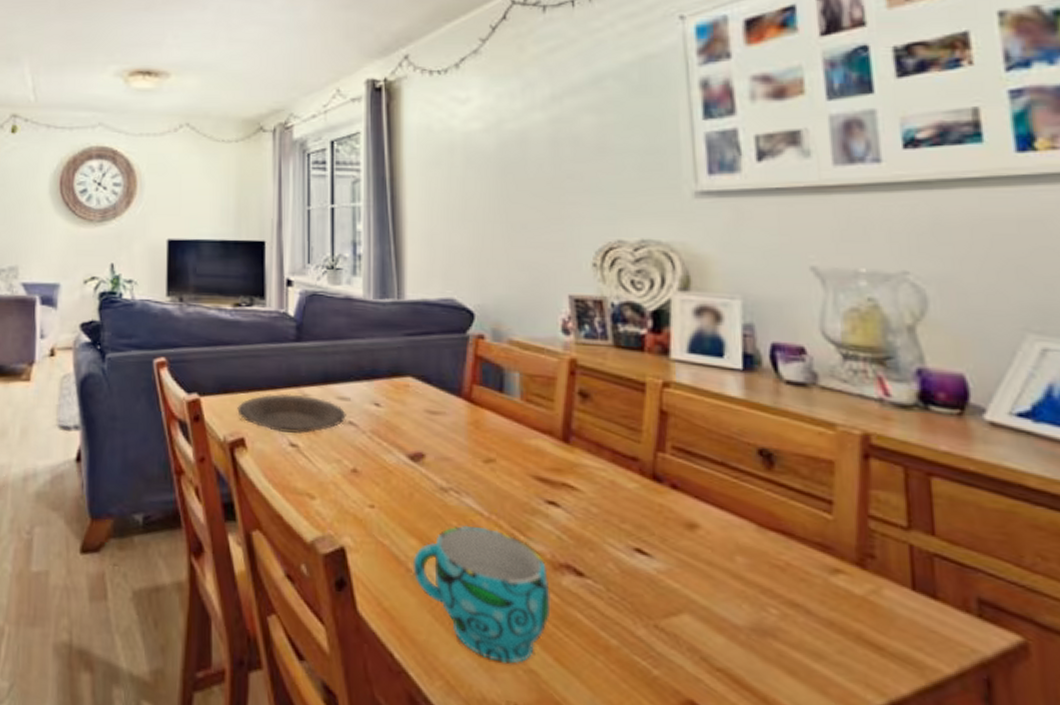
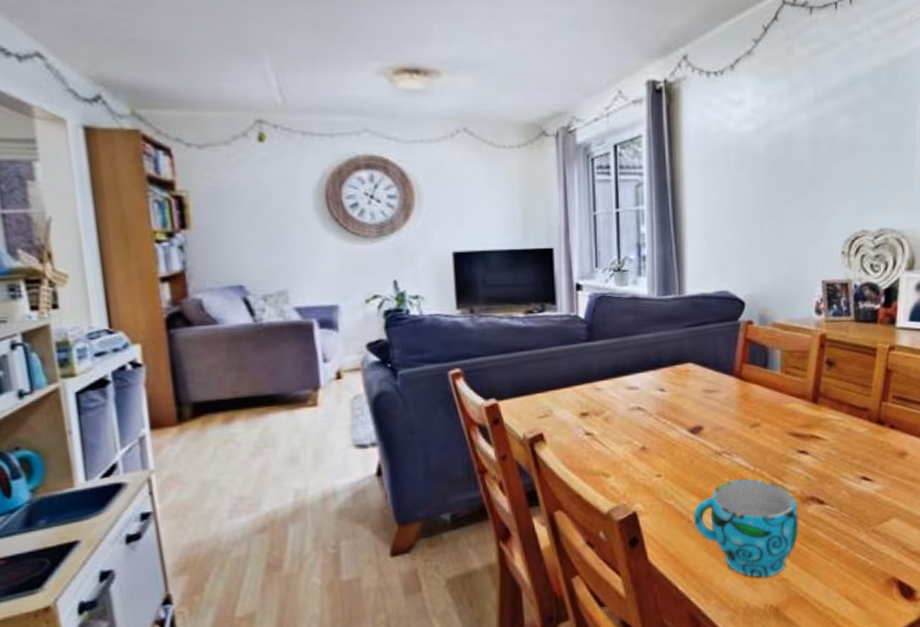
plate: present [237,393,346,433] -> none [535,389,635,424]

